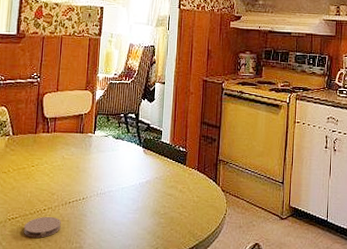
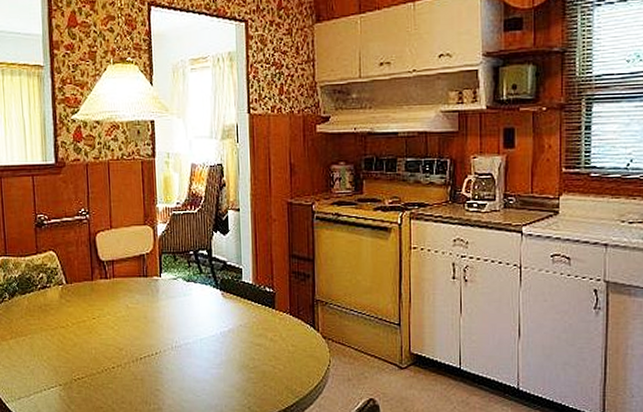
coaster: present [23,216,61,238] -> none [92,375,134,399]

